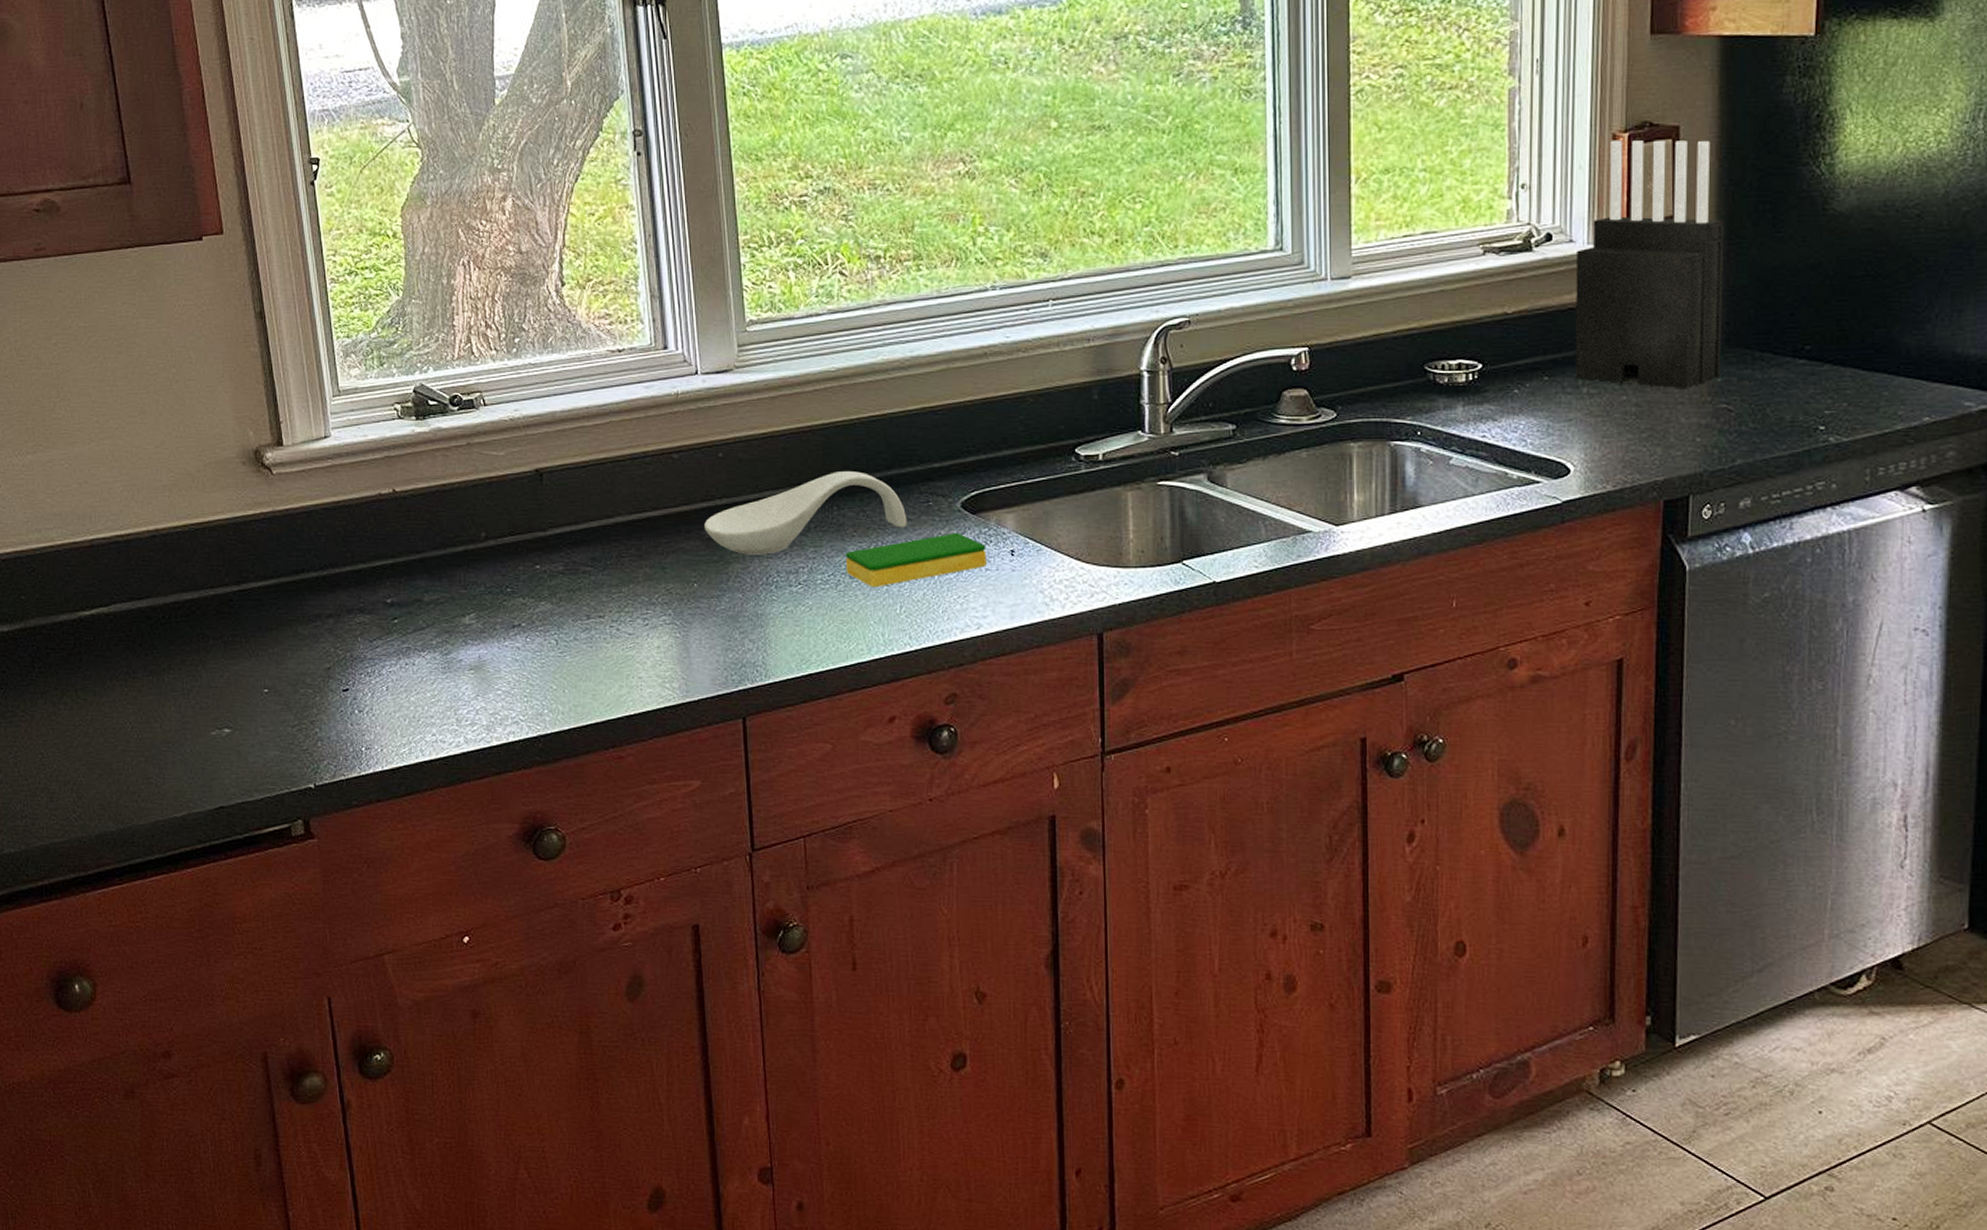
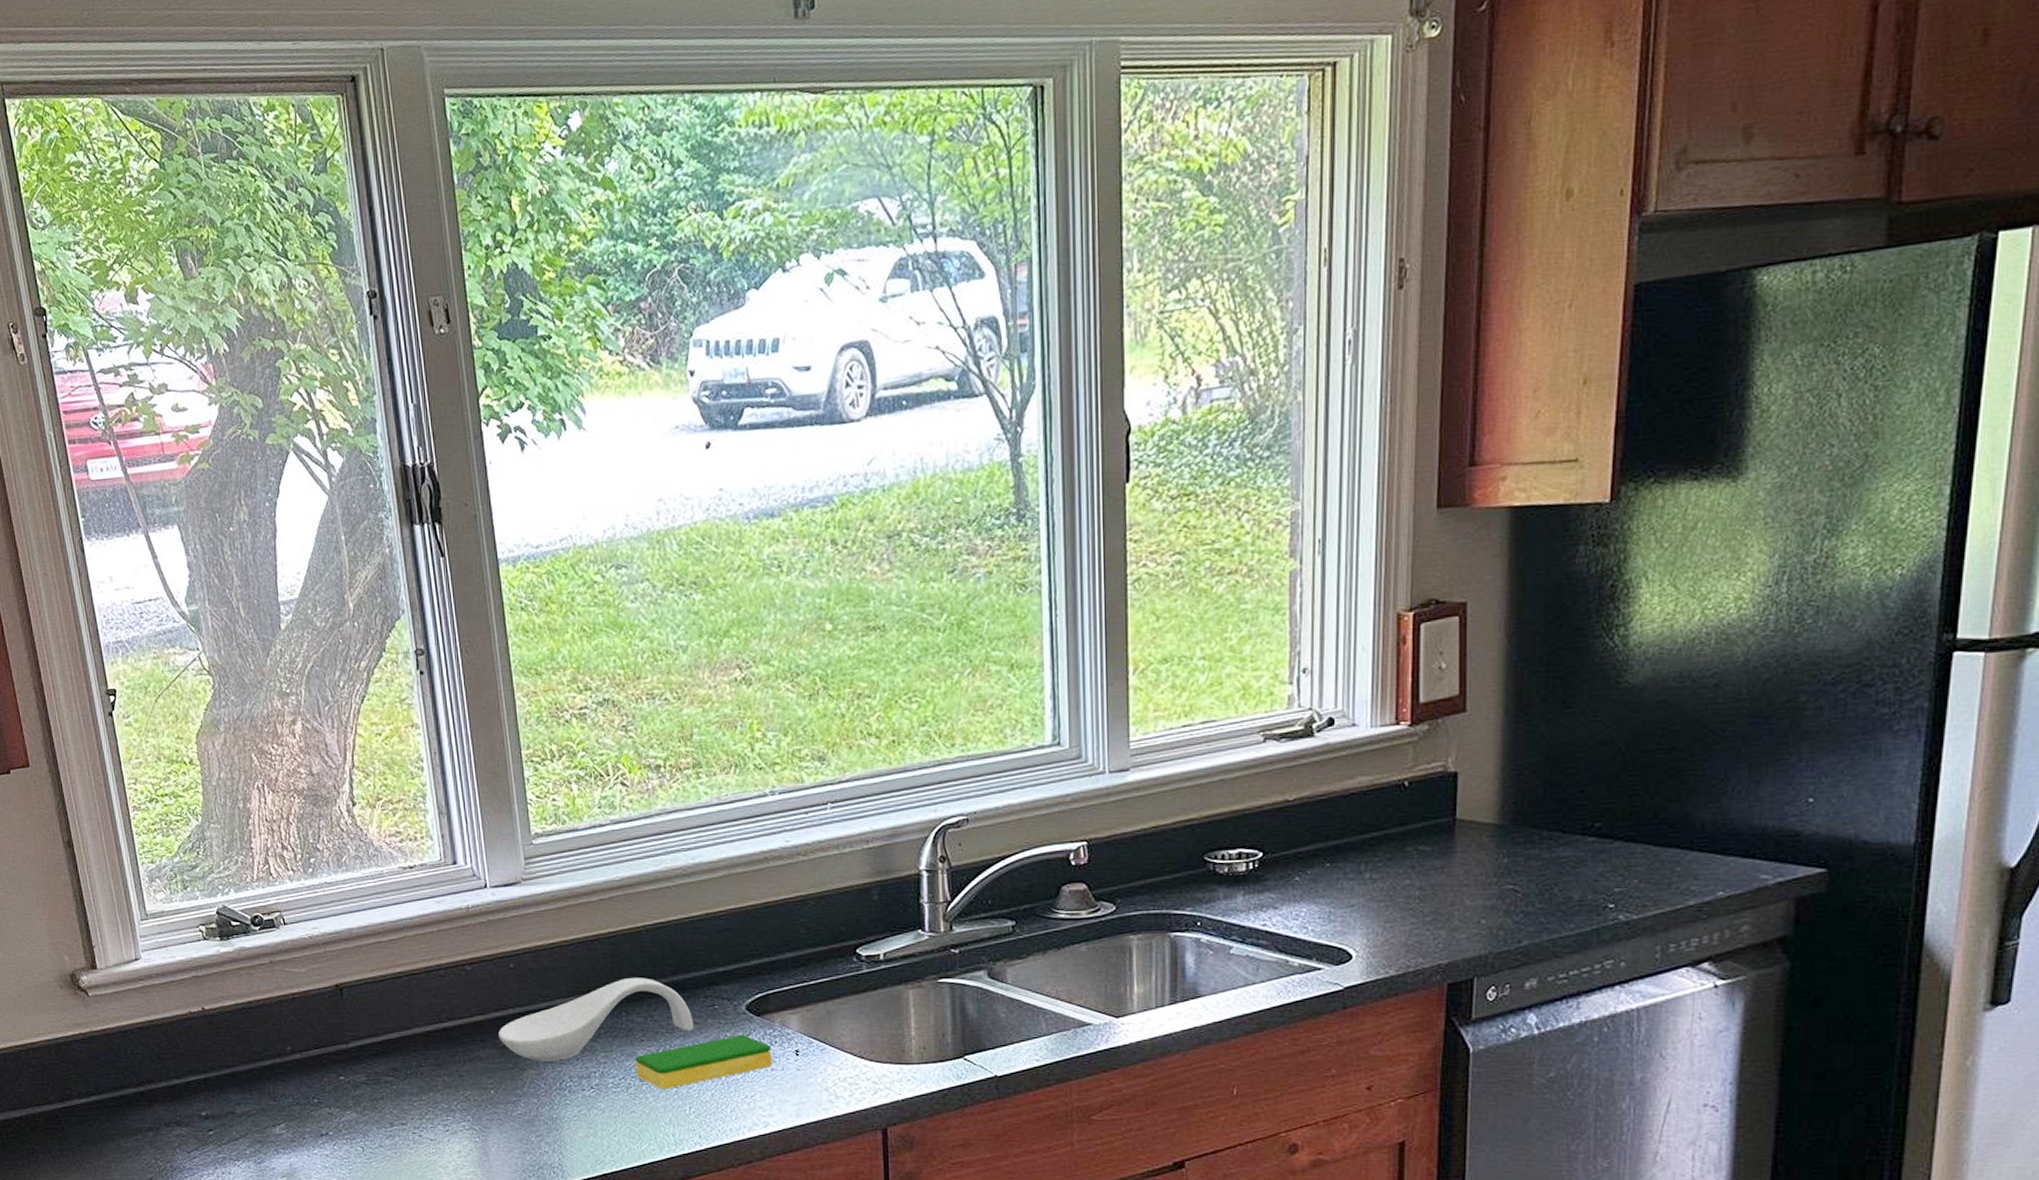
knife block: present [1575,140,1724,389] -> none [1357,617,1512,872]

